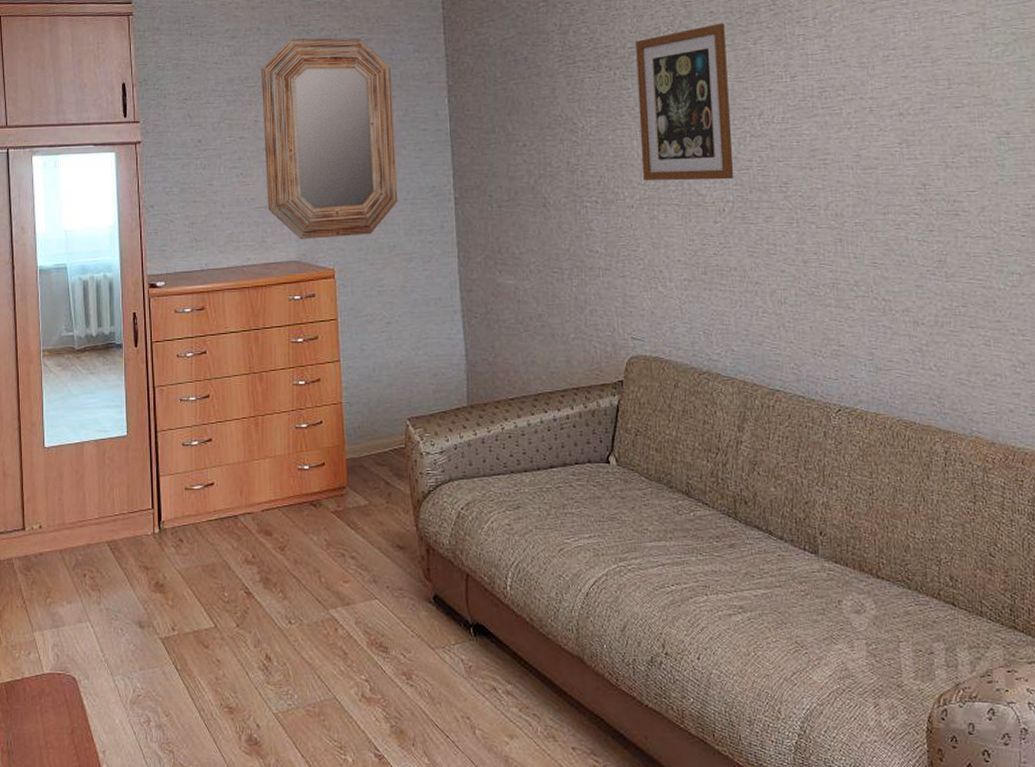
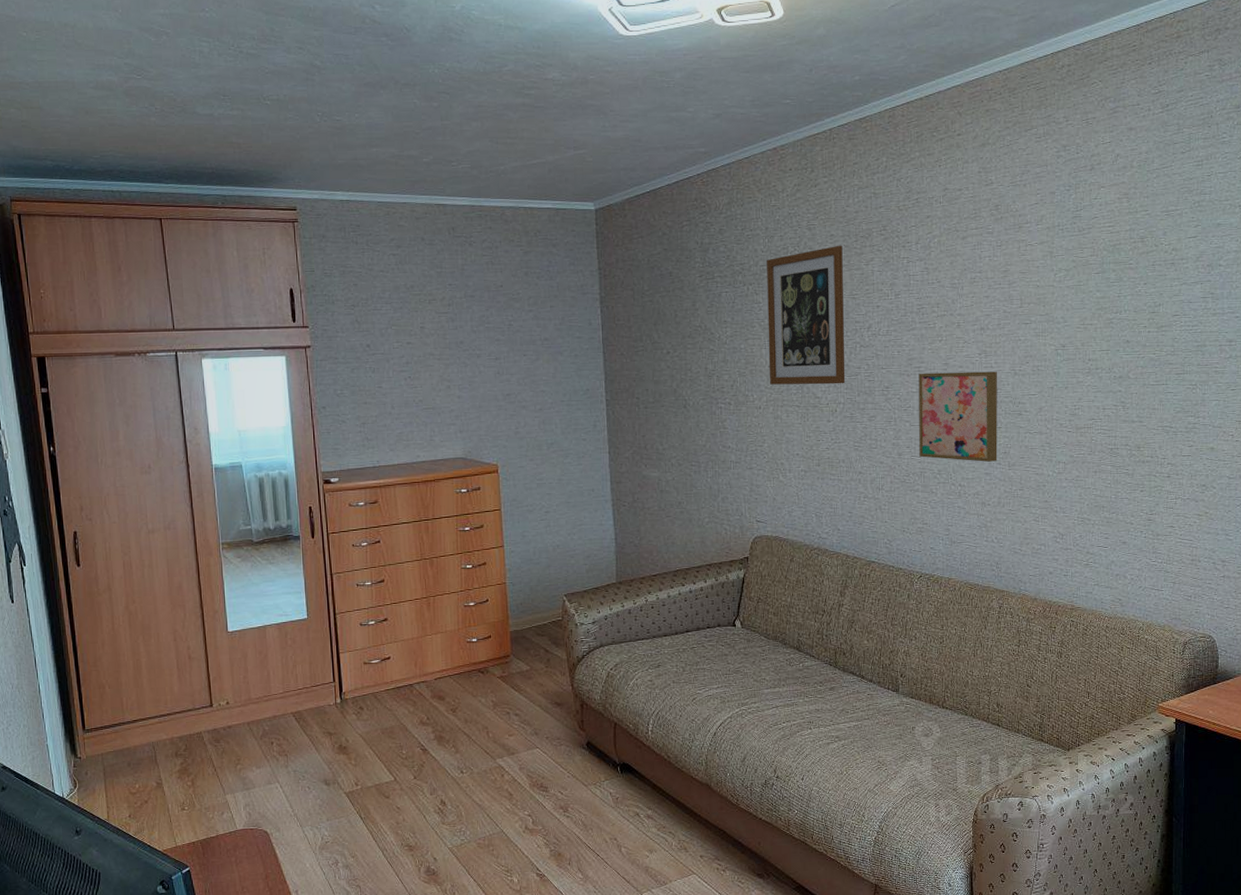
home mirror: present [260,38,398,239] -> none [425,248,555,438]
wall art: none [824,163,931,272] -> present [918,371,997,462]

